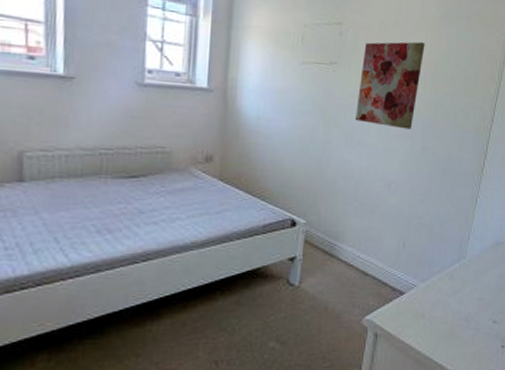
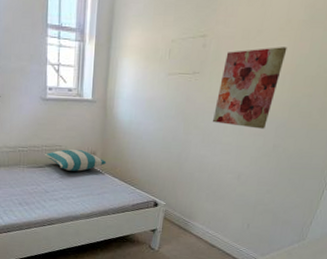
pillow: none [140,151,228,182] -> present [45,149,107,172]

